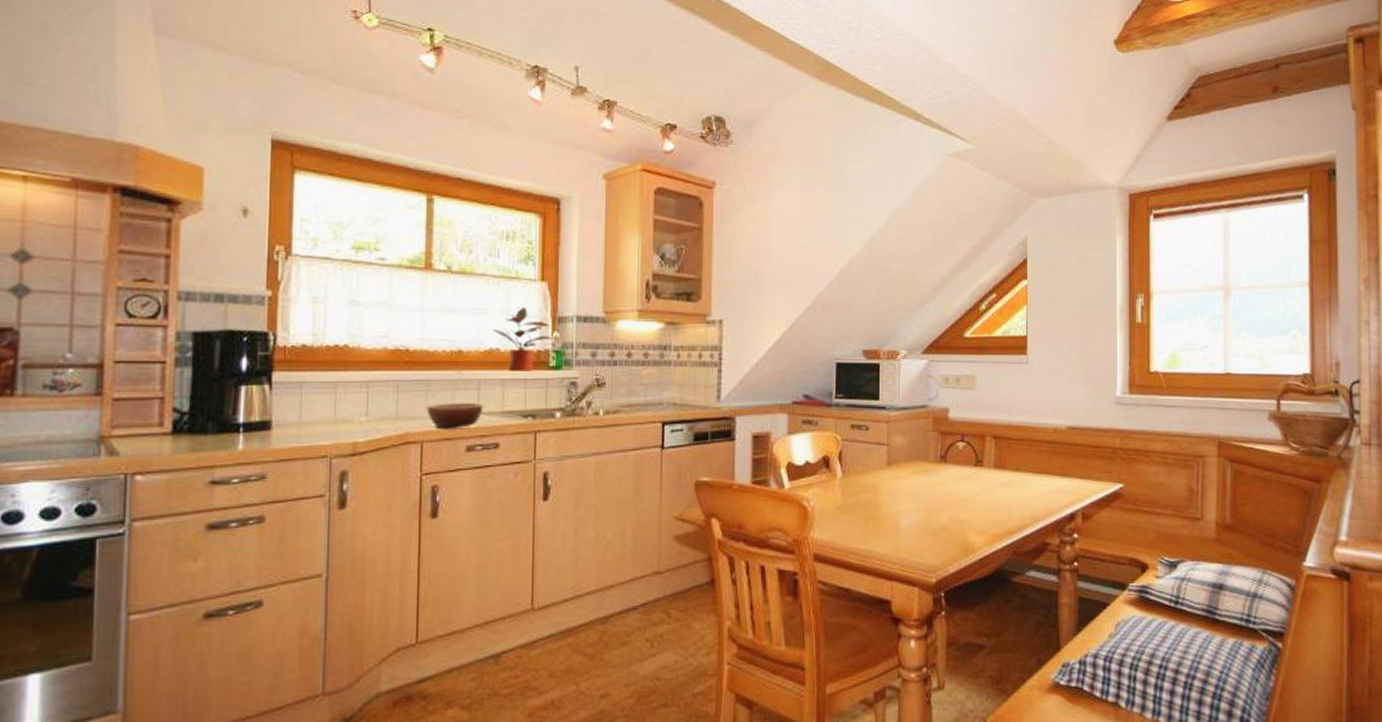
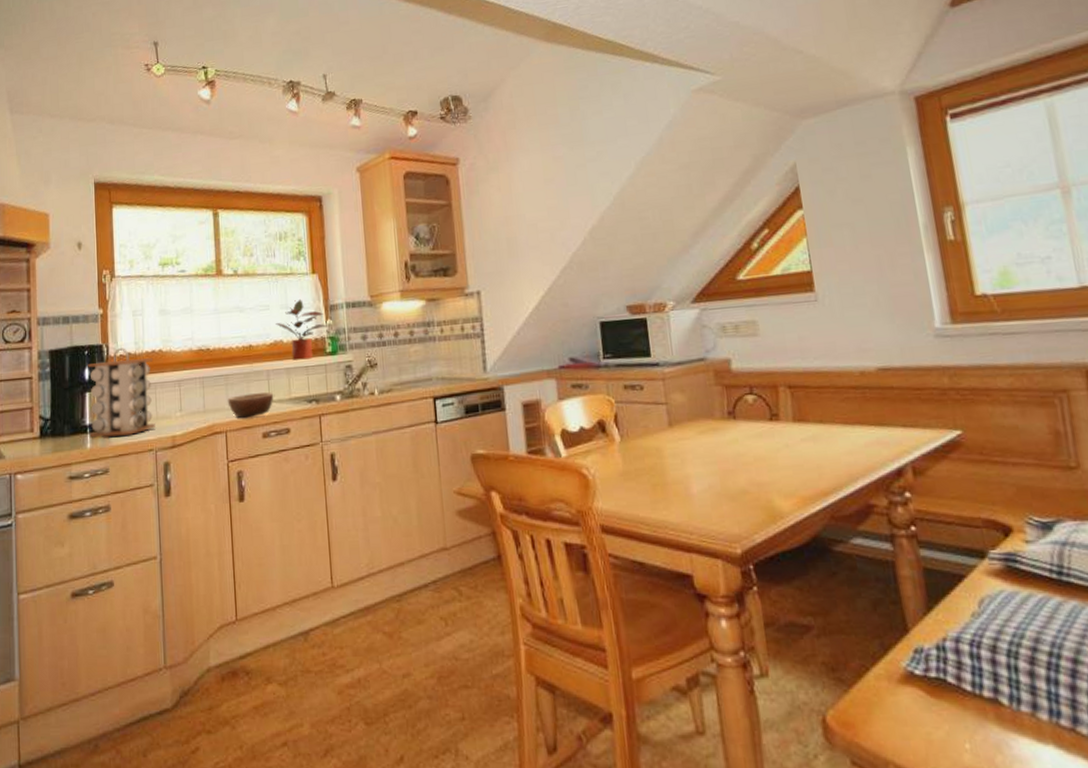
spice rack: none [242,338,336,440] -> present [88,348,155,438]

